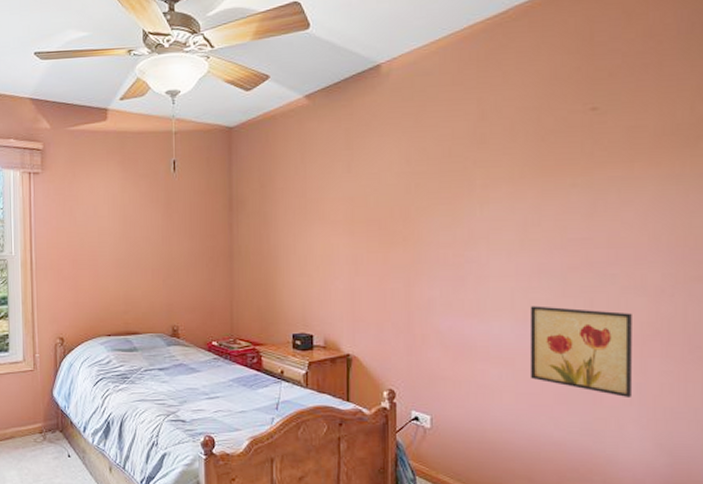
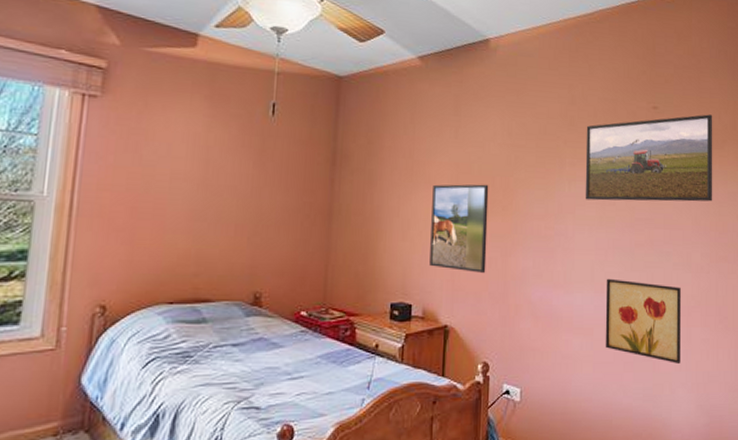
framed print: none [328,216,388,304] -> present [429,184,489,273]
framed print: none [501,106,681,223] -> present [585,114,713,202]

